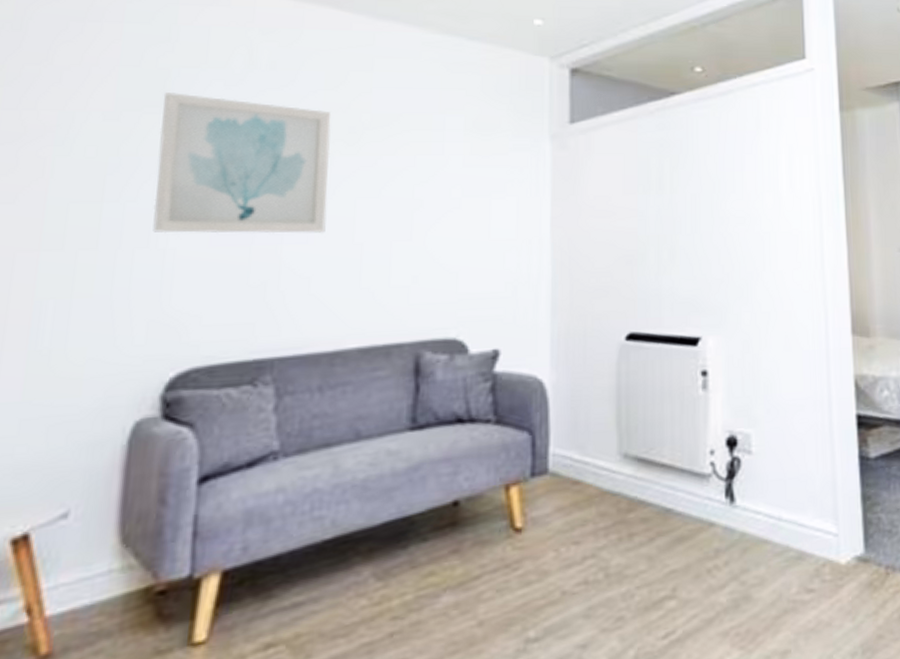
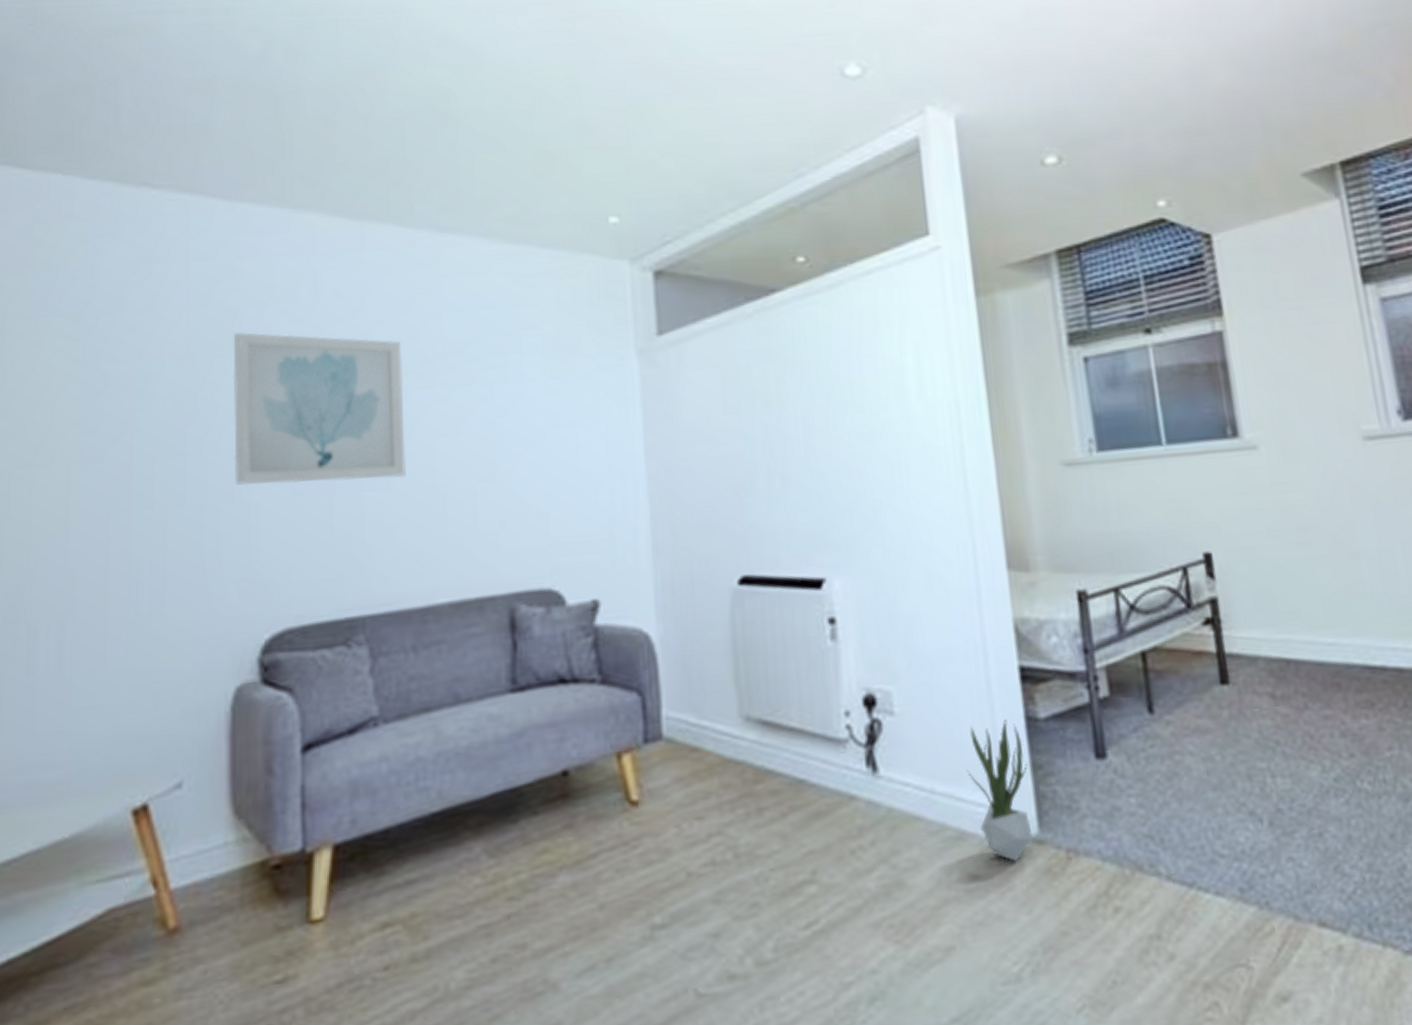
potted plant: none [808,459,860,577] -> present [966,720,1033,862]

